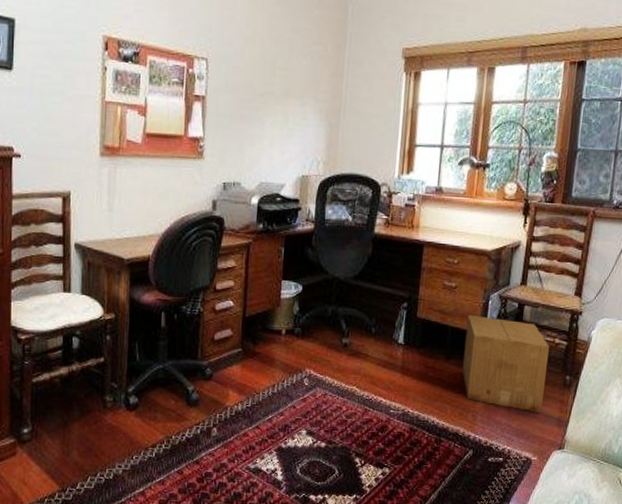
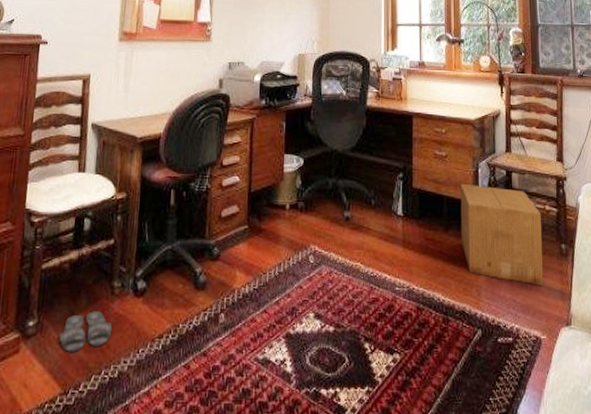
slippers: none [54,422,105,457] -> present [59,311,112,352]

